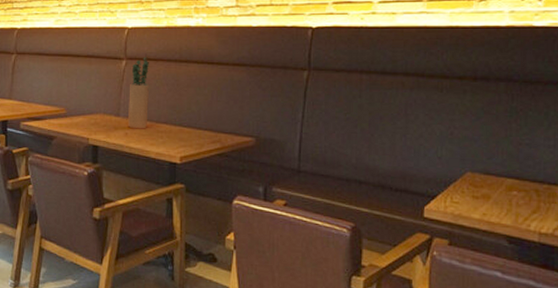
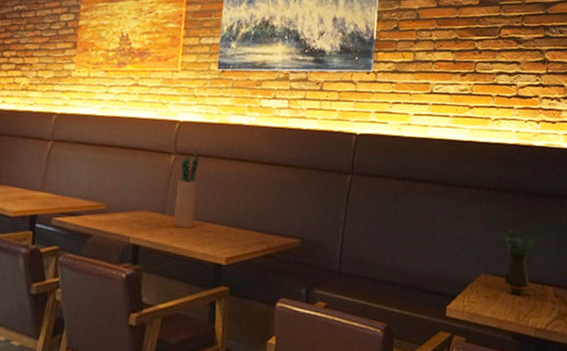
vase: none [493,119,538,197] -> present [502,226,535,296]

